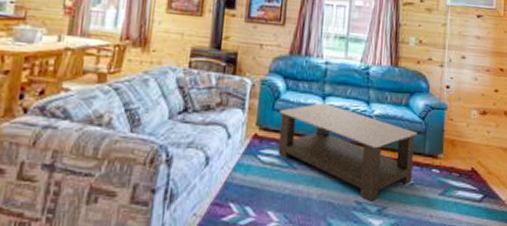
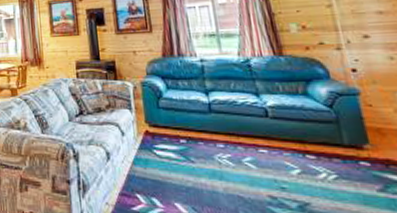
coffee table: present [278,102,417,202] -> none [164,98,334,197]

